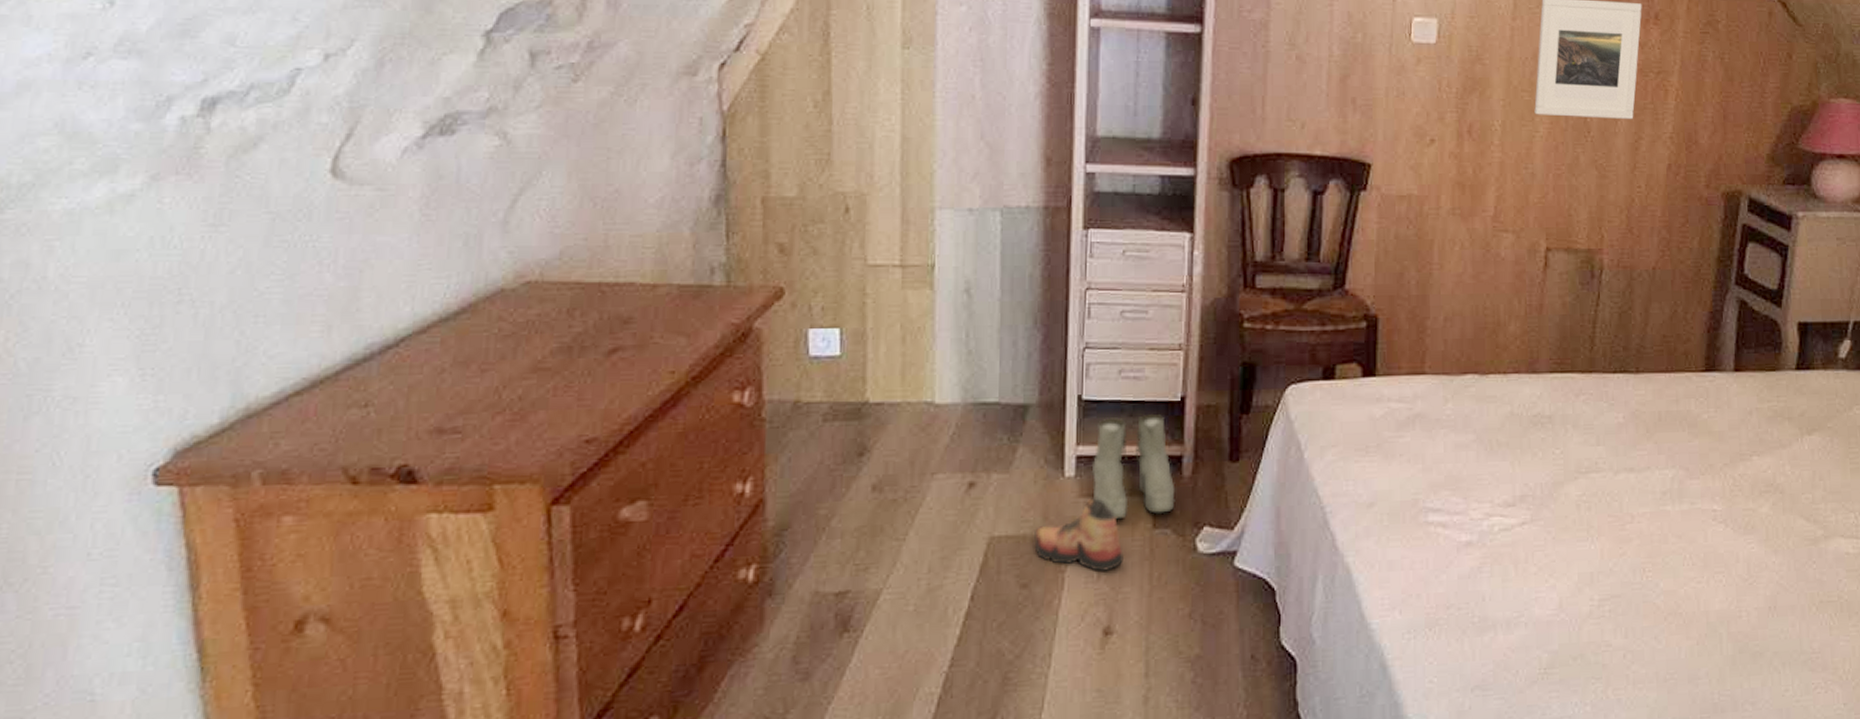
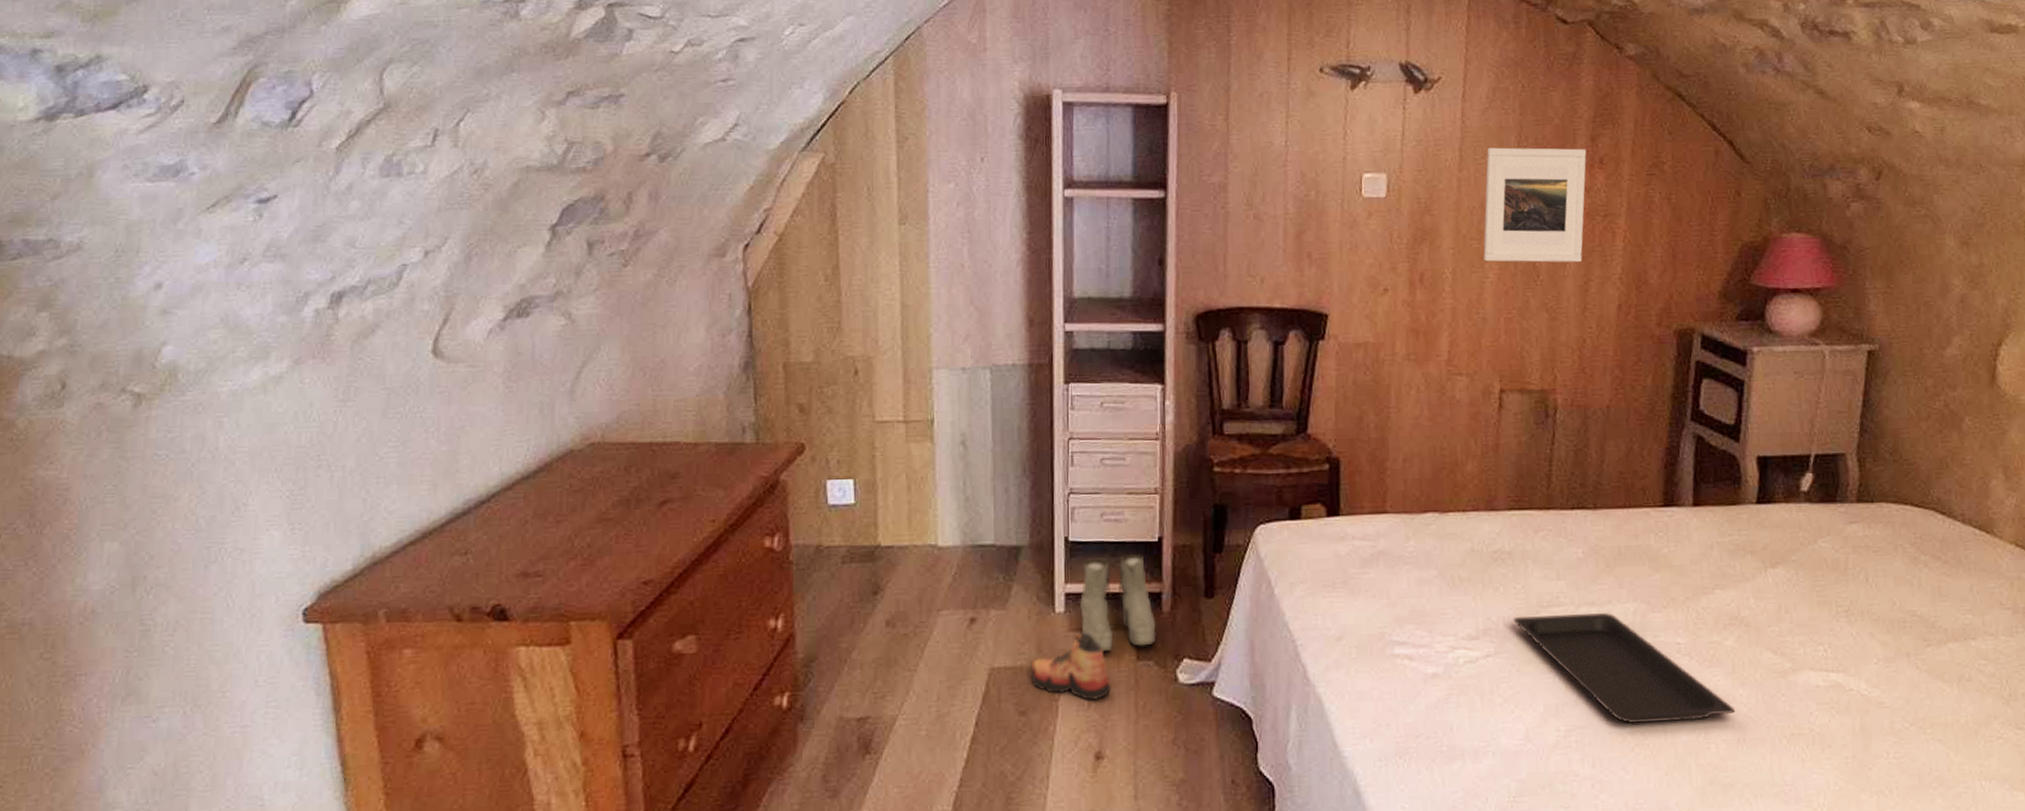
serving tray: none [1551,479,1767,593] -> present [1513,613,1735,724]

